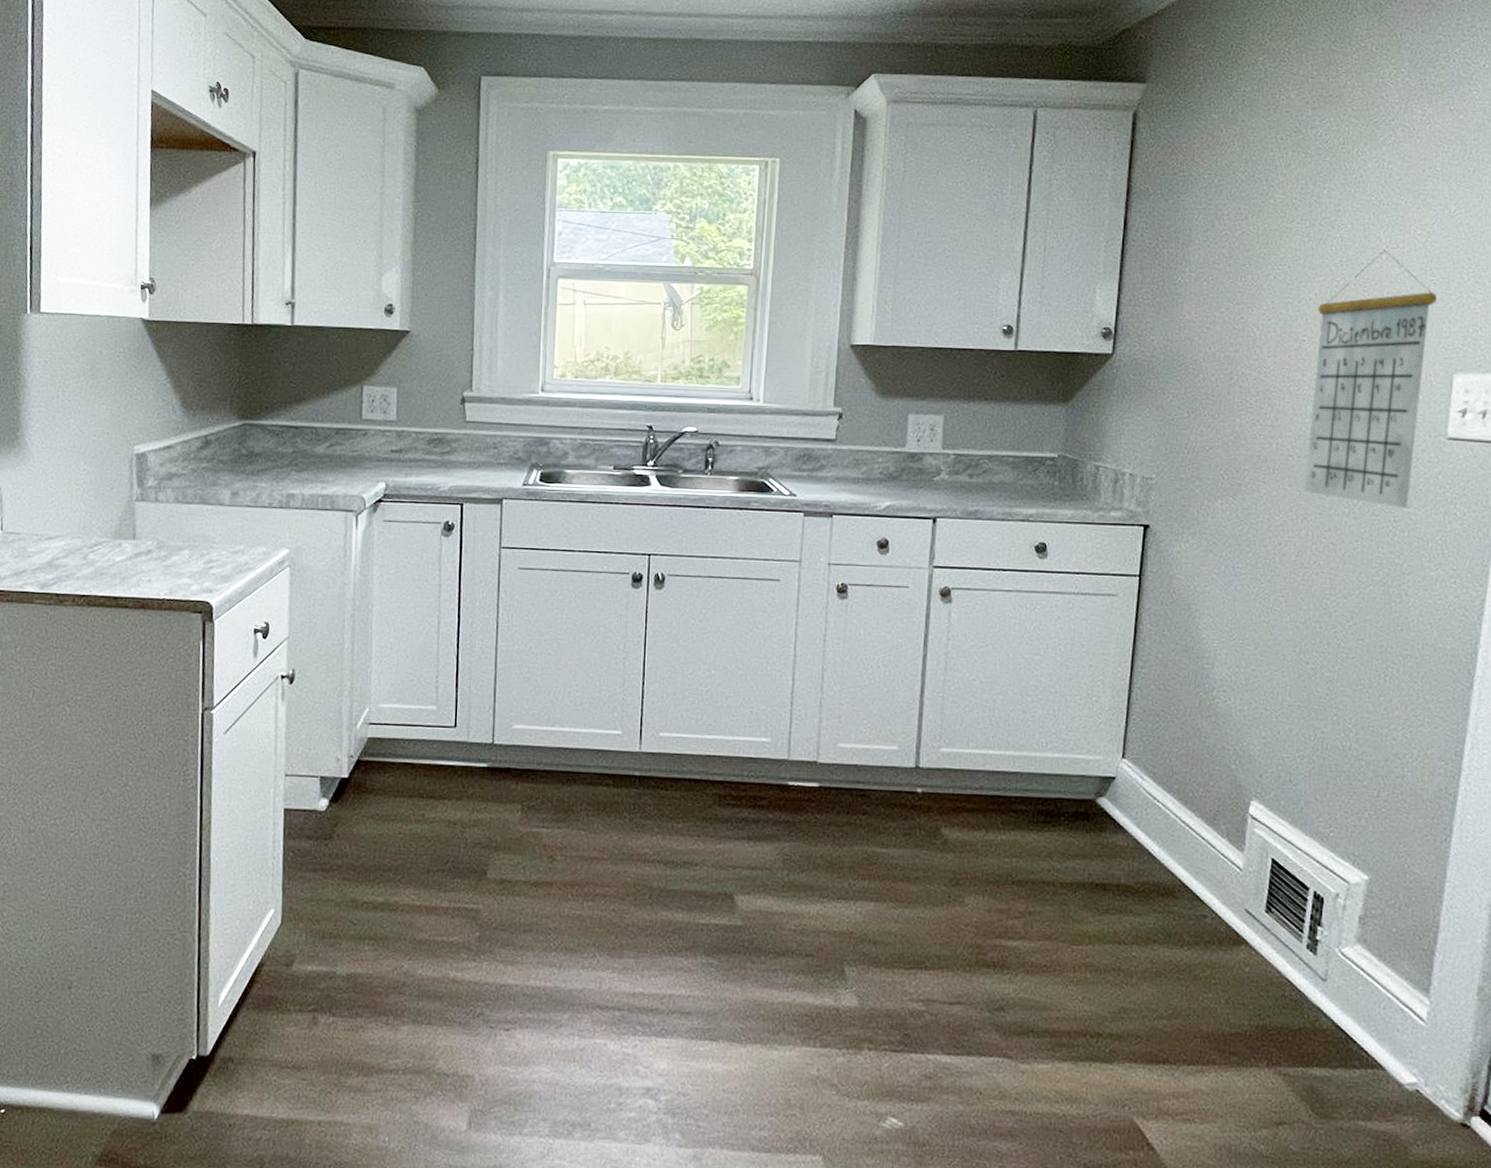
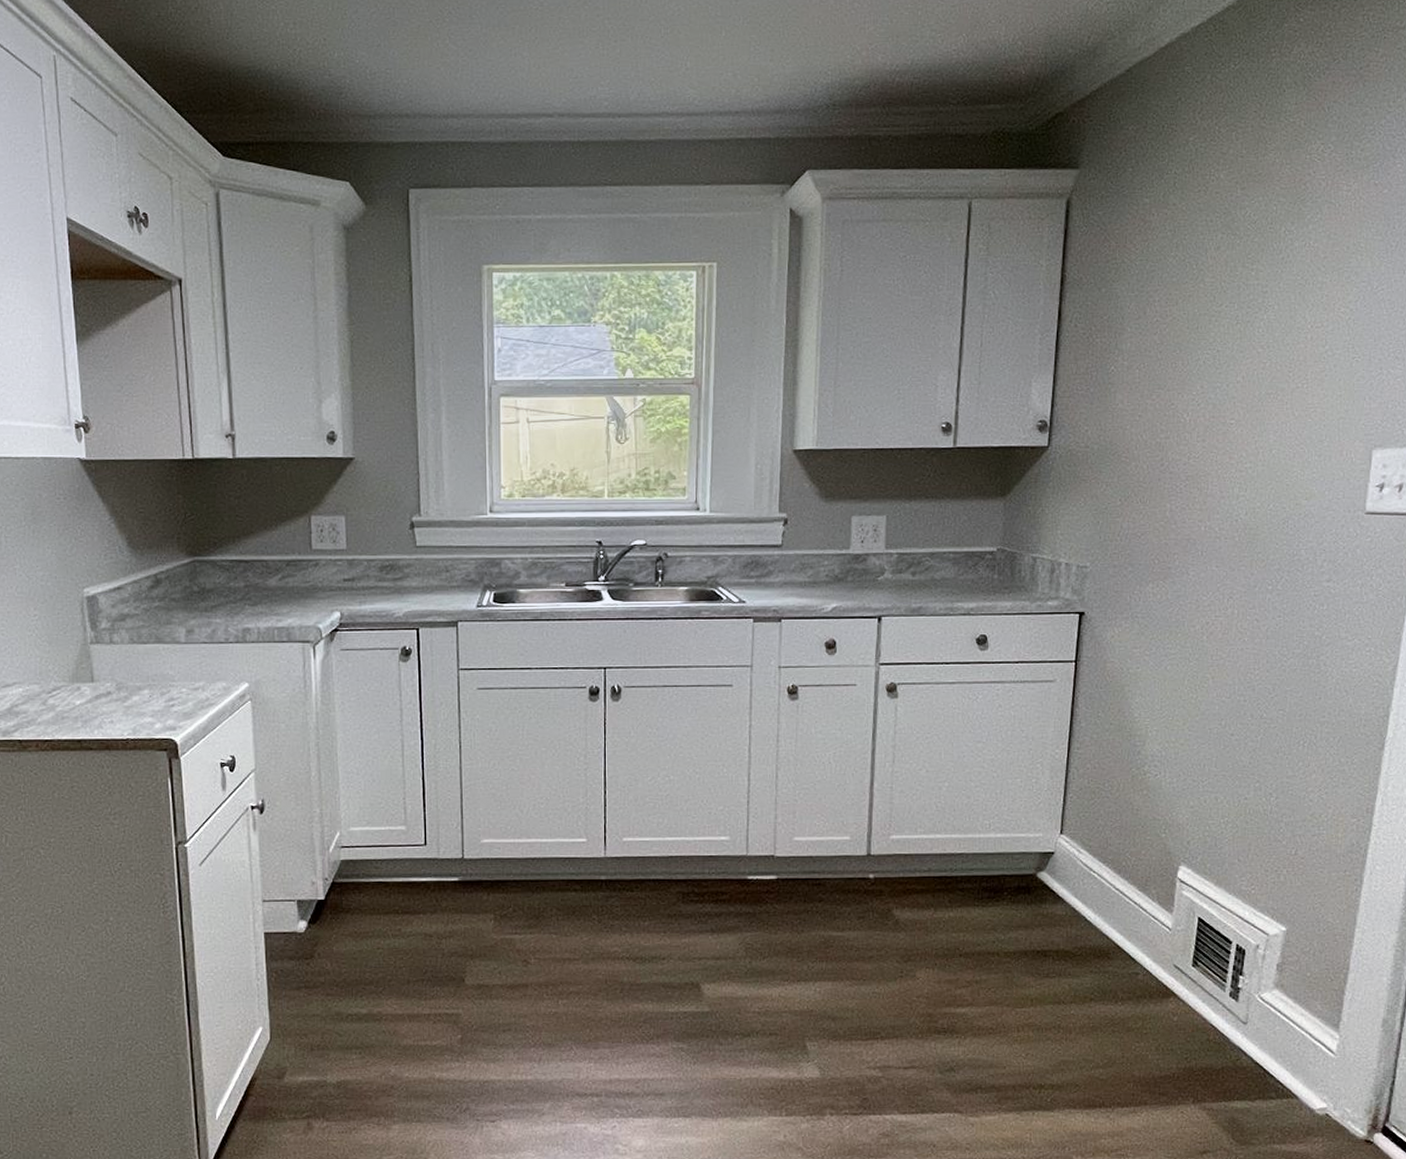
calendar: present [1304,249,1437,509] -> none [1231,329,1358,583]

